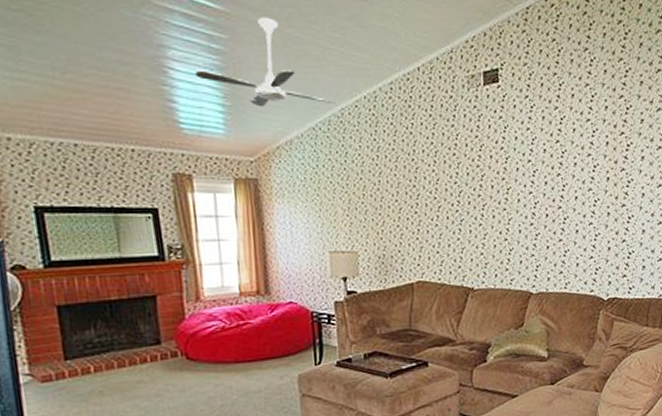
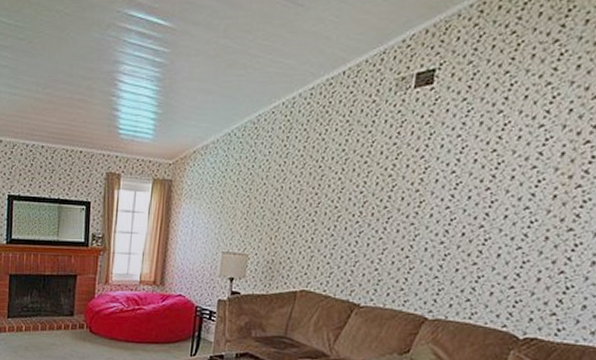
ceiling fan: present [194,17,336,107] -> none [138,30,255,114]

